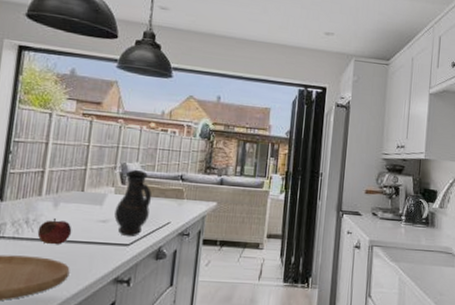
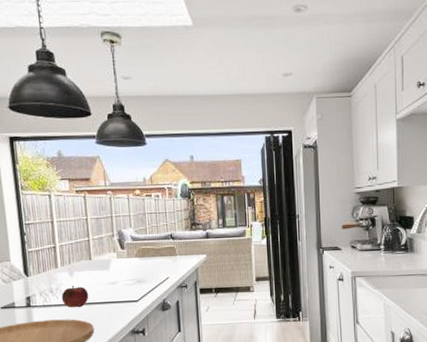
jug: present [114,169,152,237] -> none [120,234,150,295]

